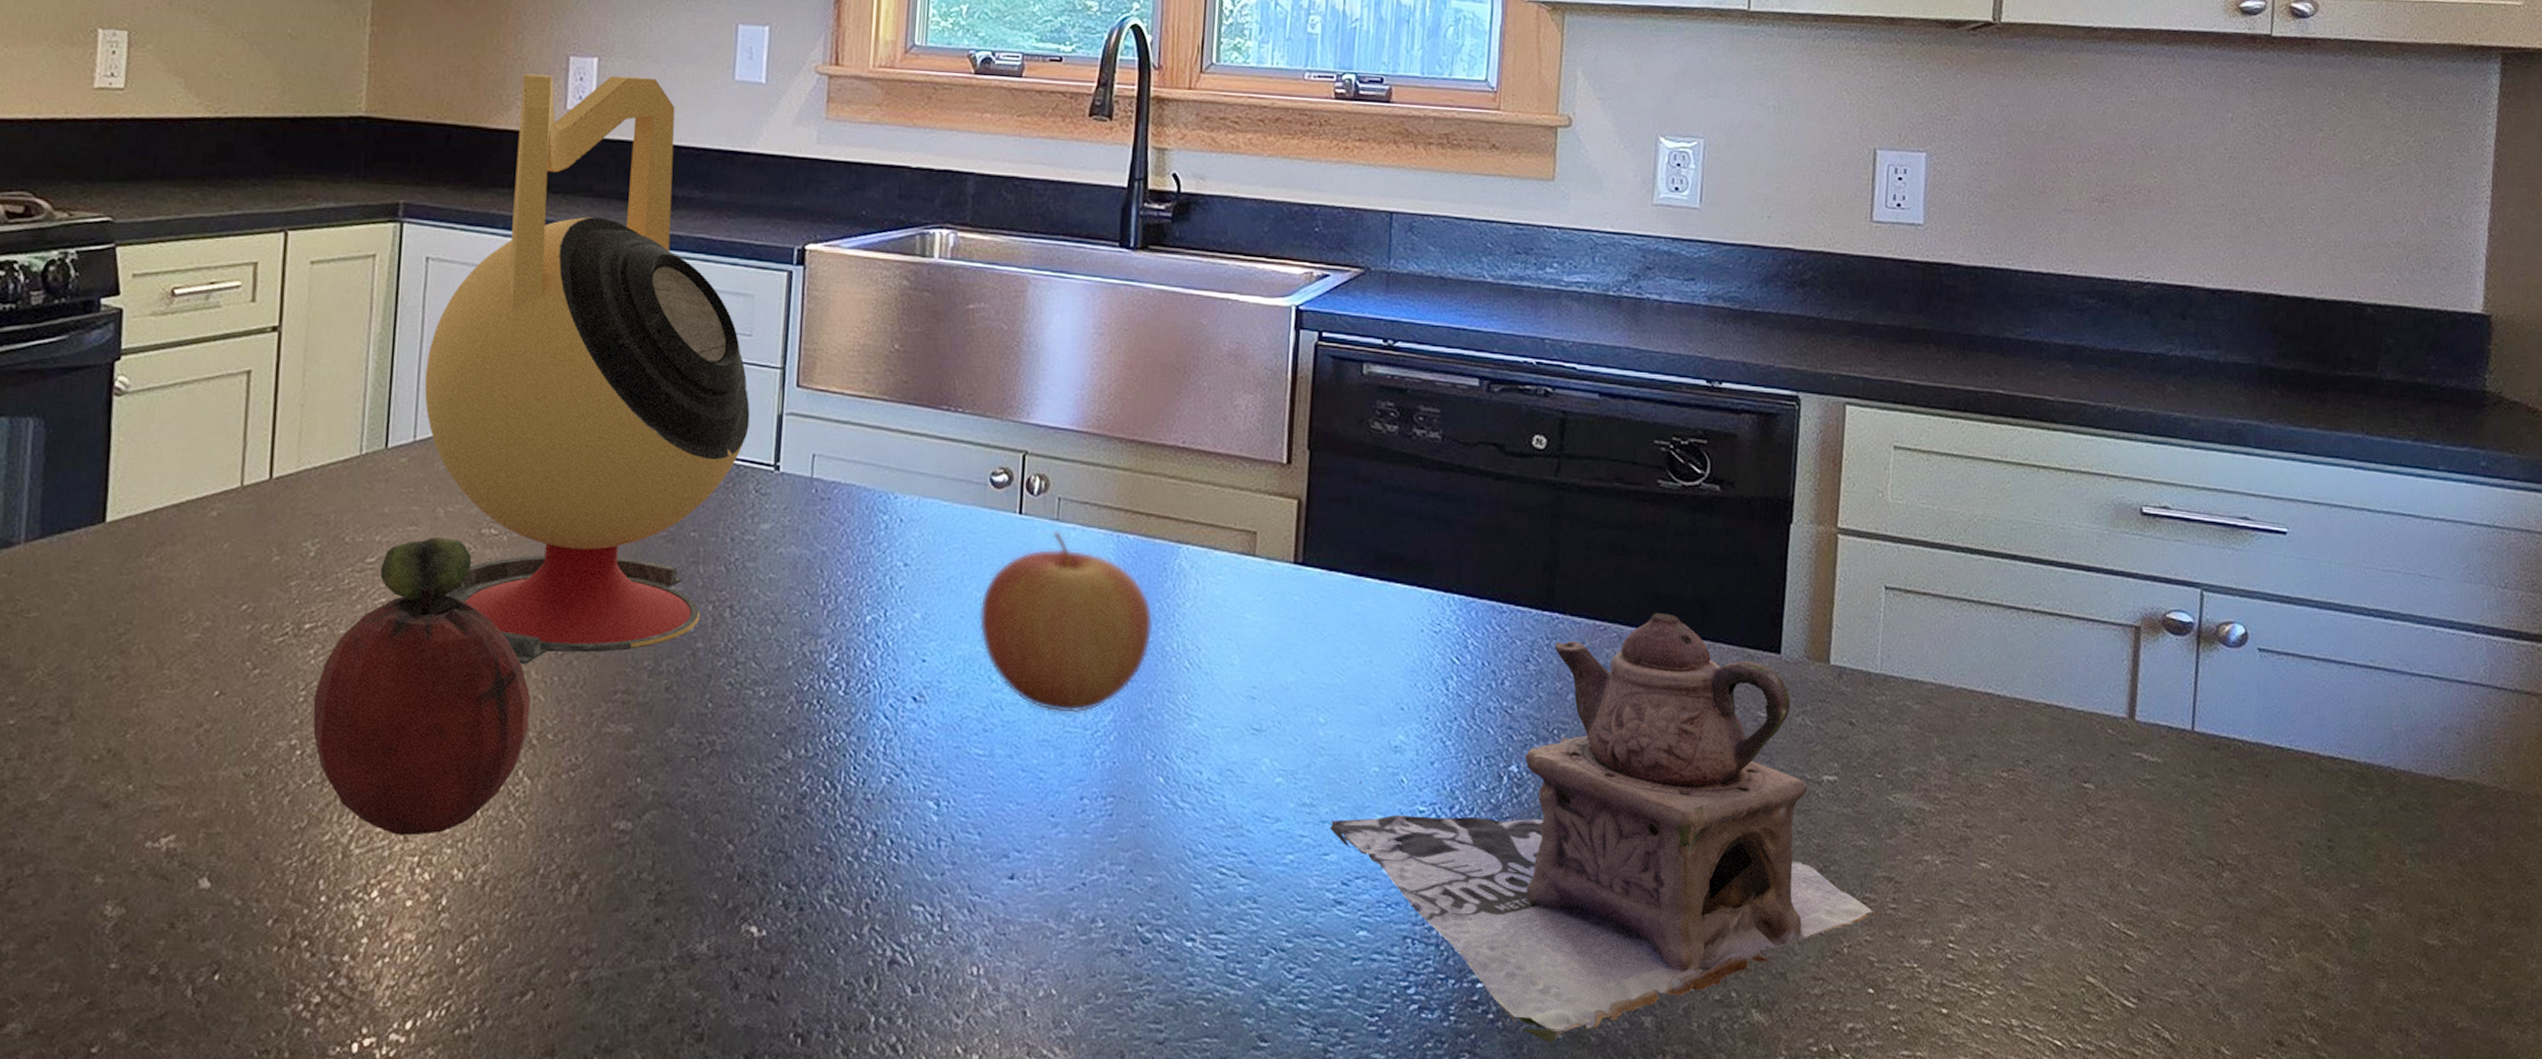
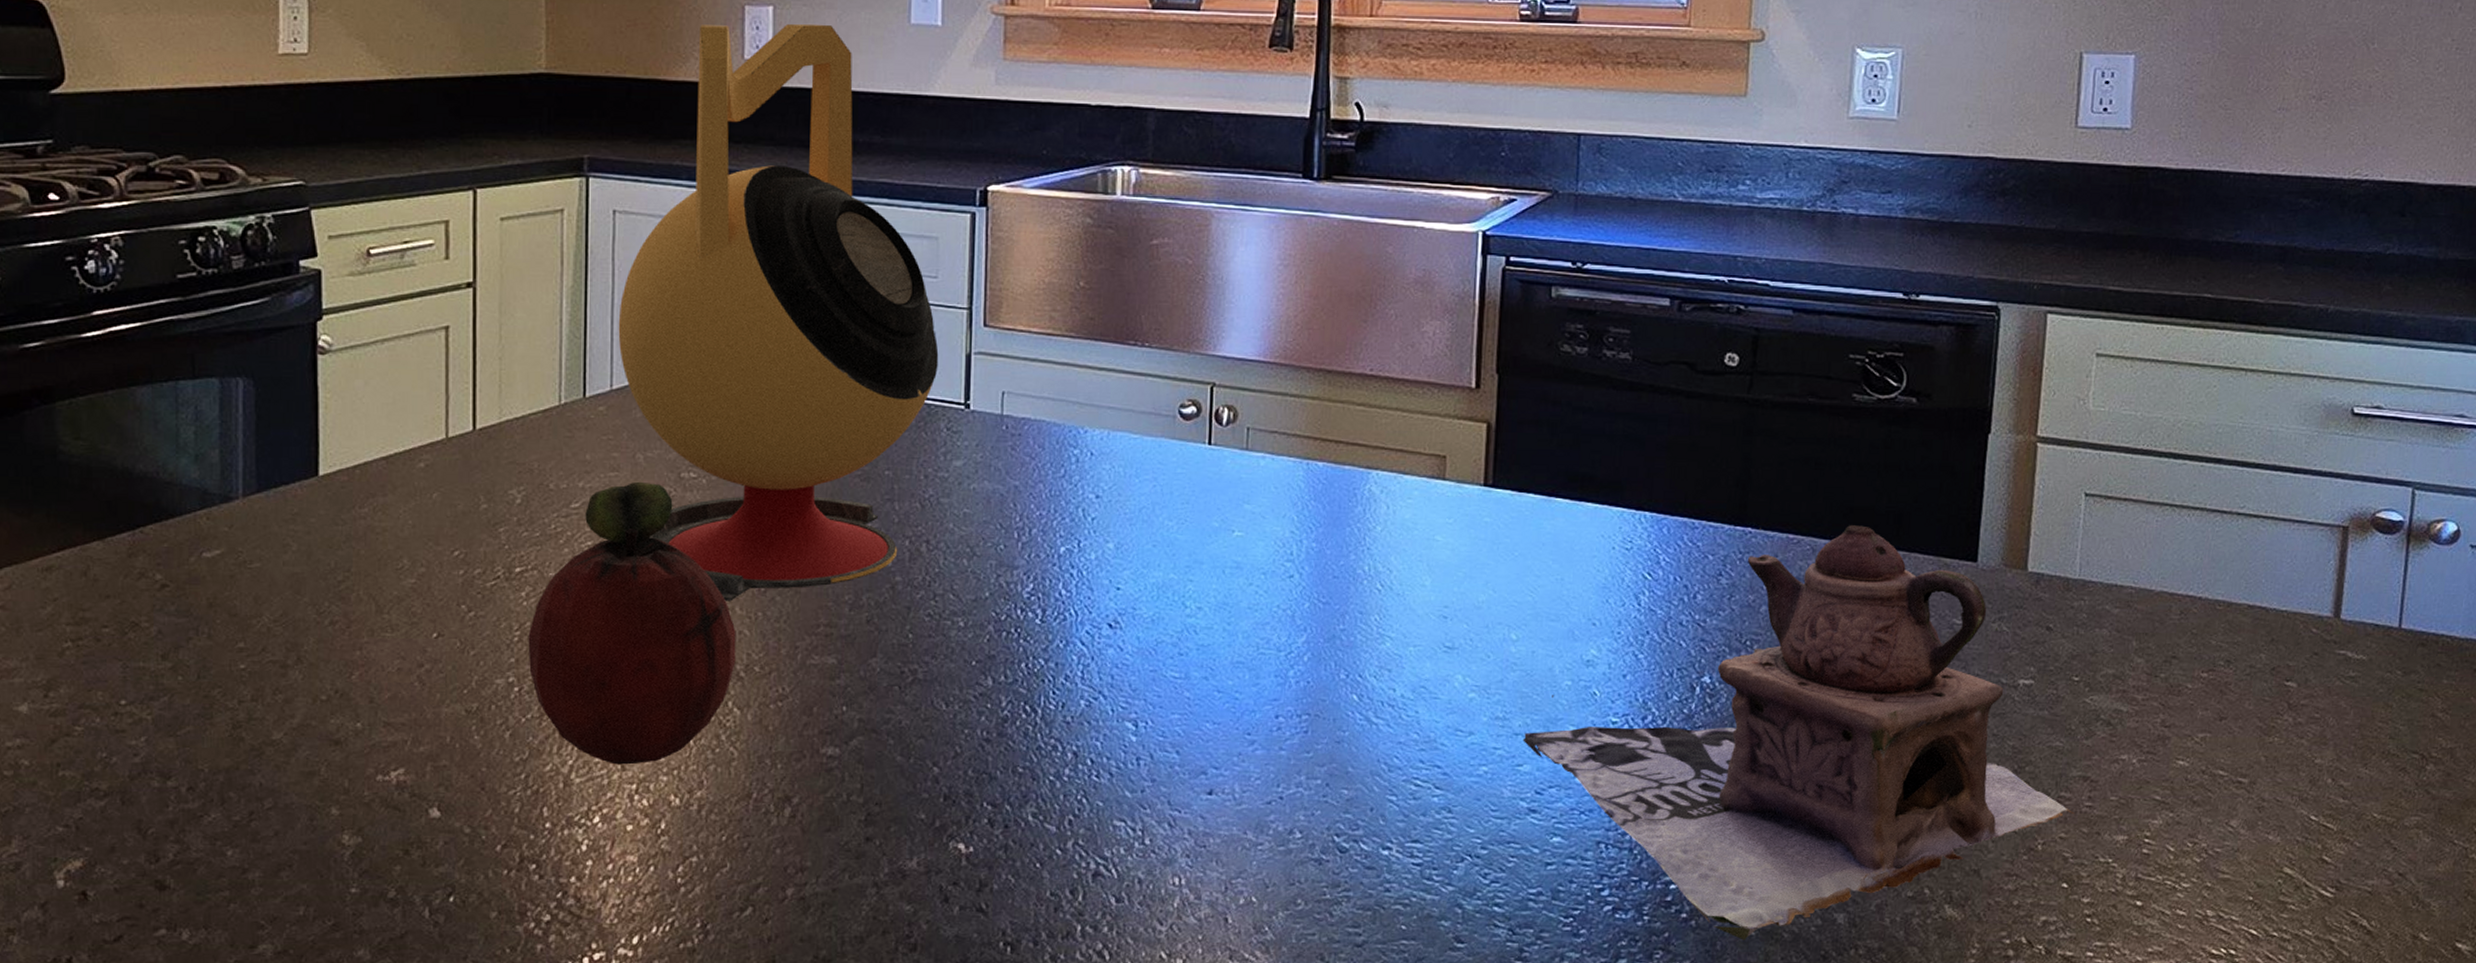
apple: present [978,530,1154,713] -> none [1171,460,1344,635]

